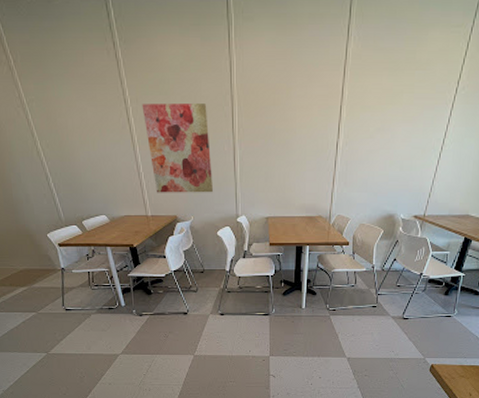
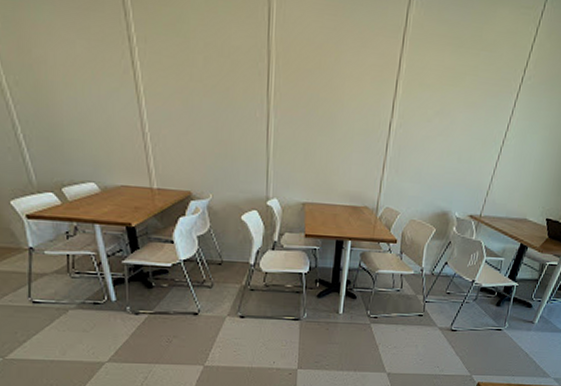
wall art: present [142,104,214,193] -> none [152,45,240,167]

